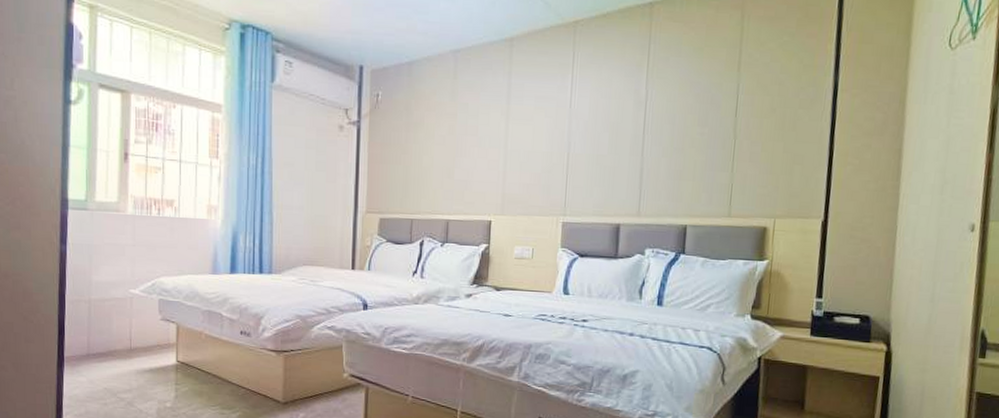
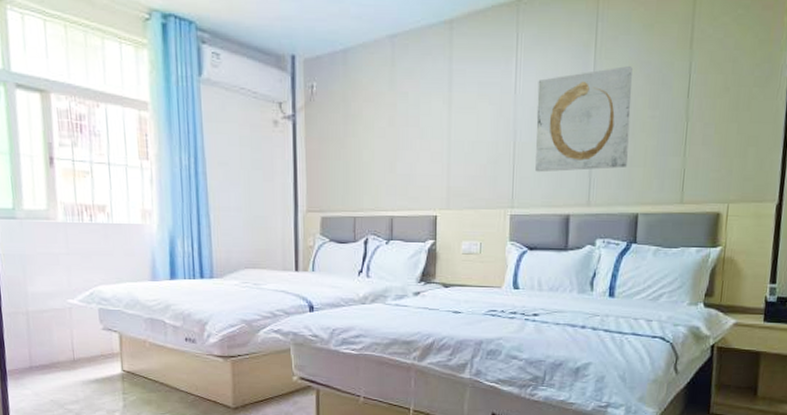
wall art: none [588,85,683,183] -> present [535,65,633,173]

